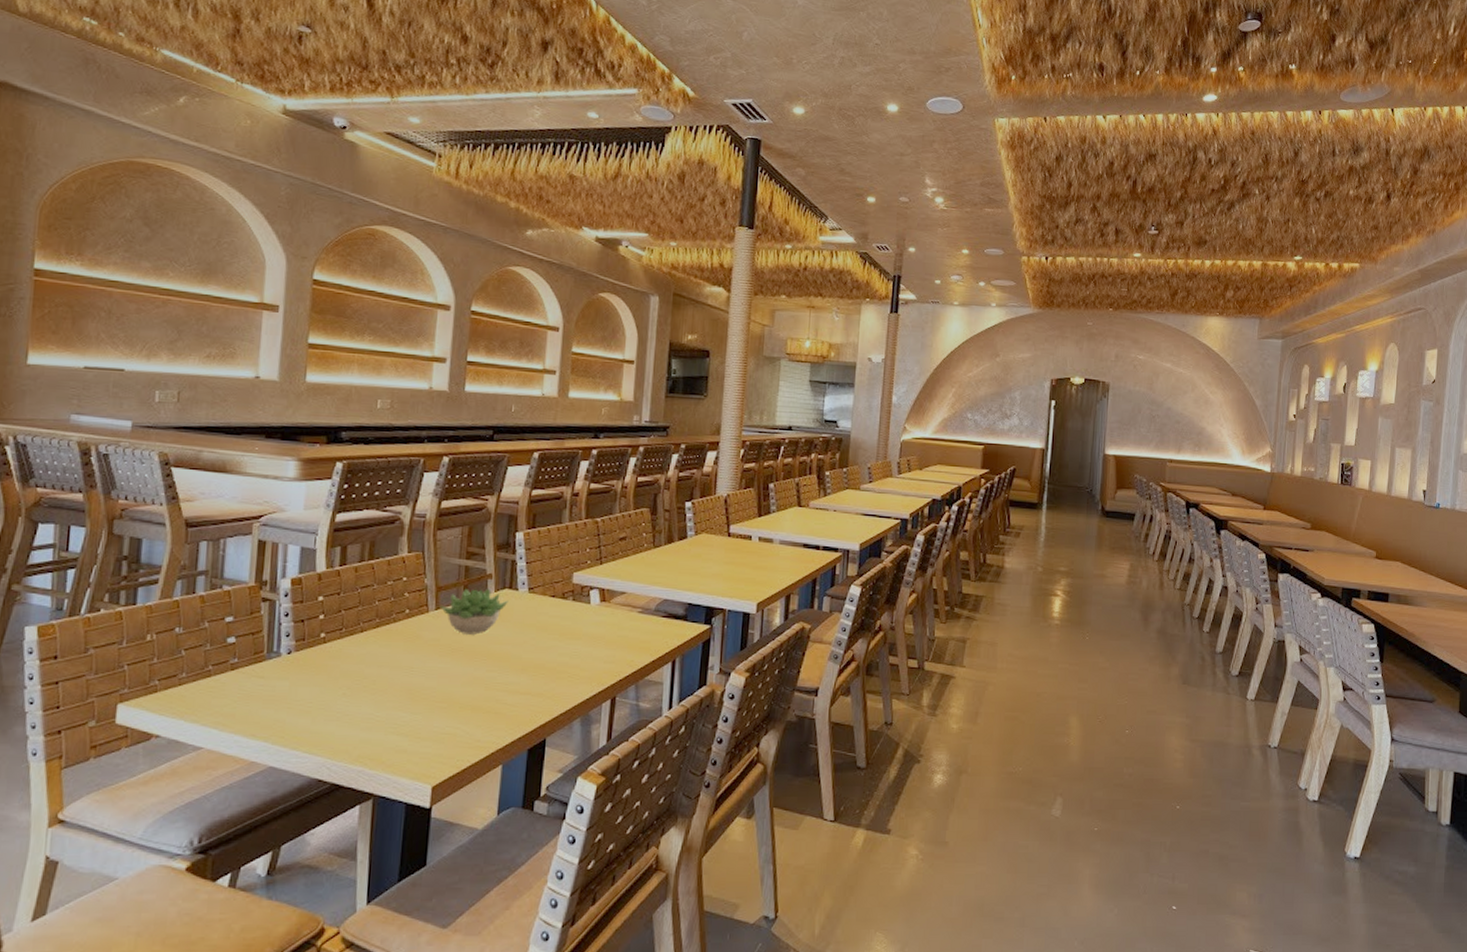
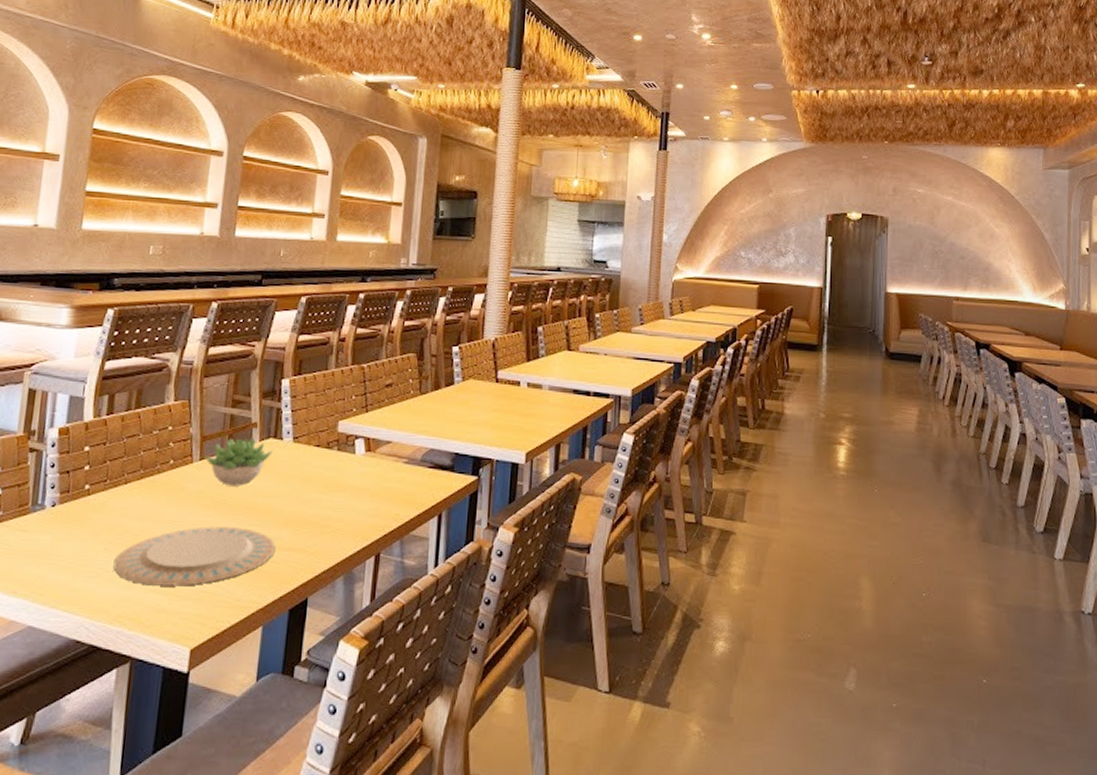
plate: none [352,672,514,729] -> present [113,527,276,586]

